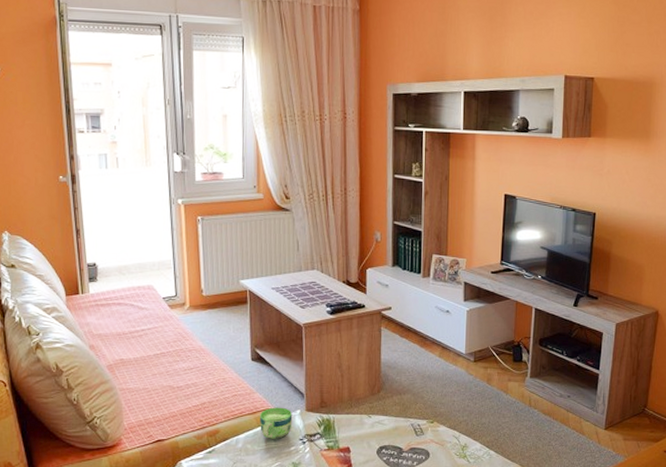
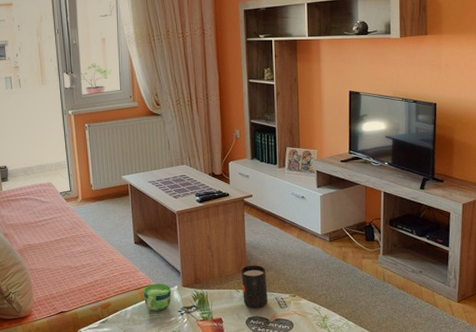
mug: none [374,387,403,435] -> present [241,265,268,308]

